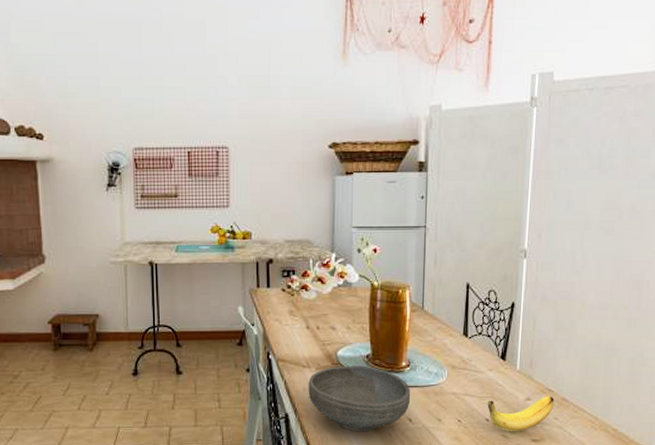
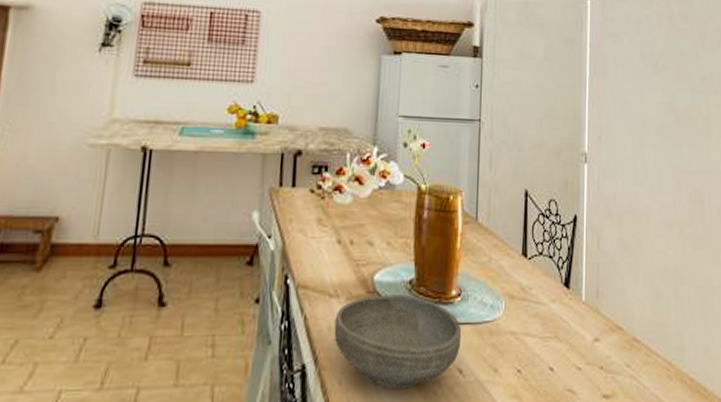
banana: present [487,395,555,432] -> none [550,334,625,385]

